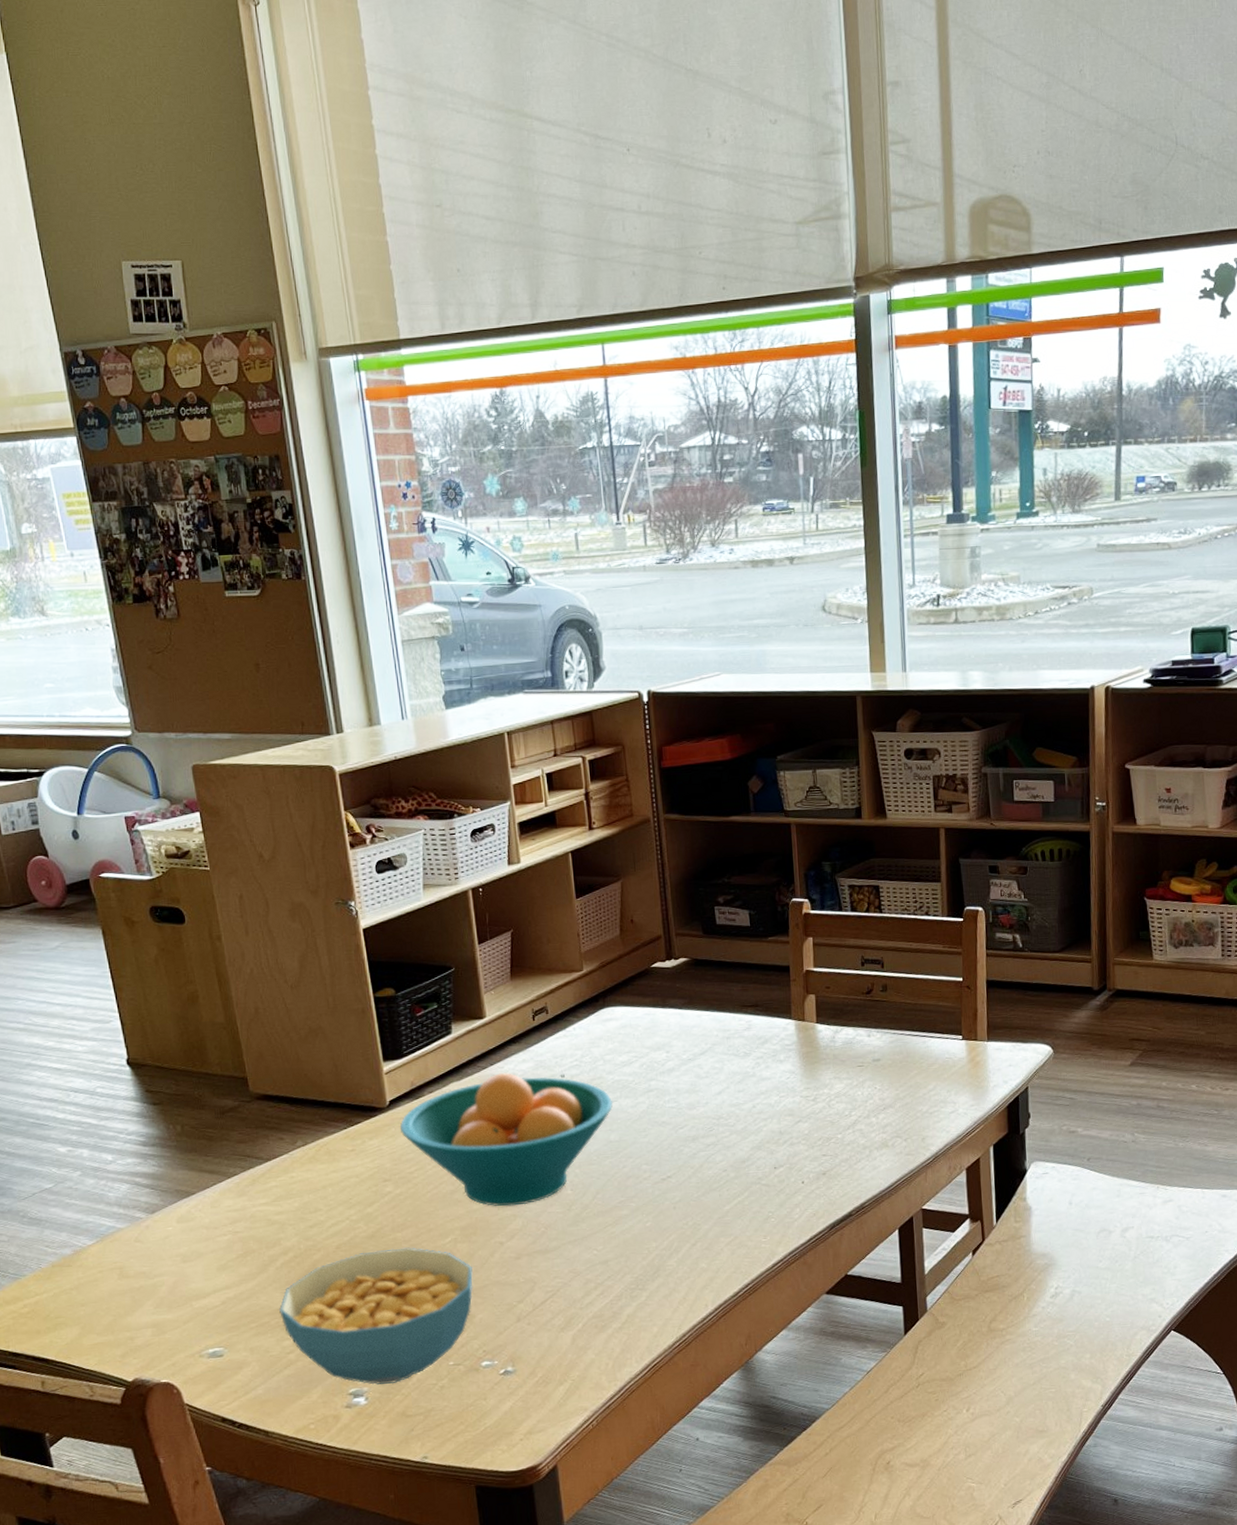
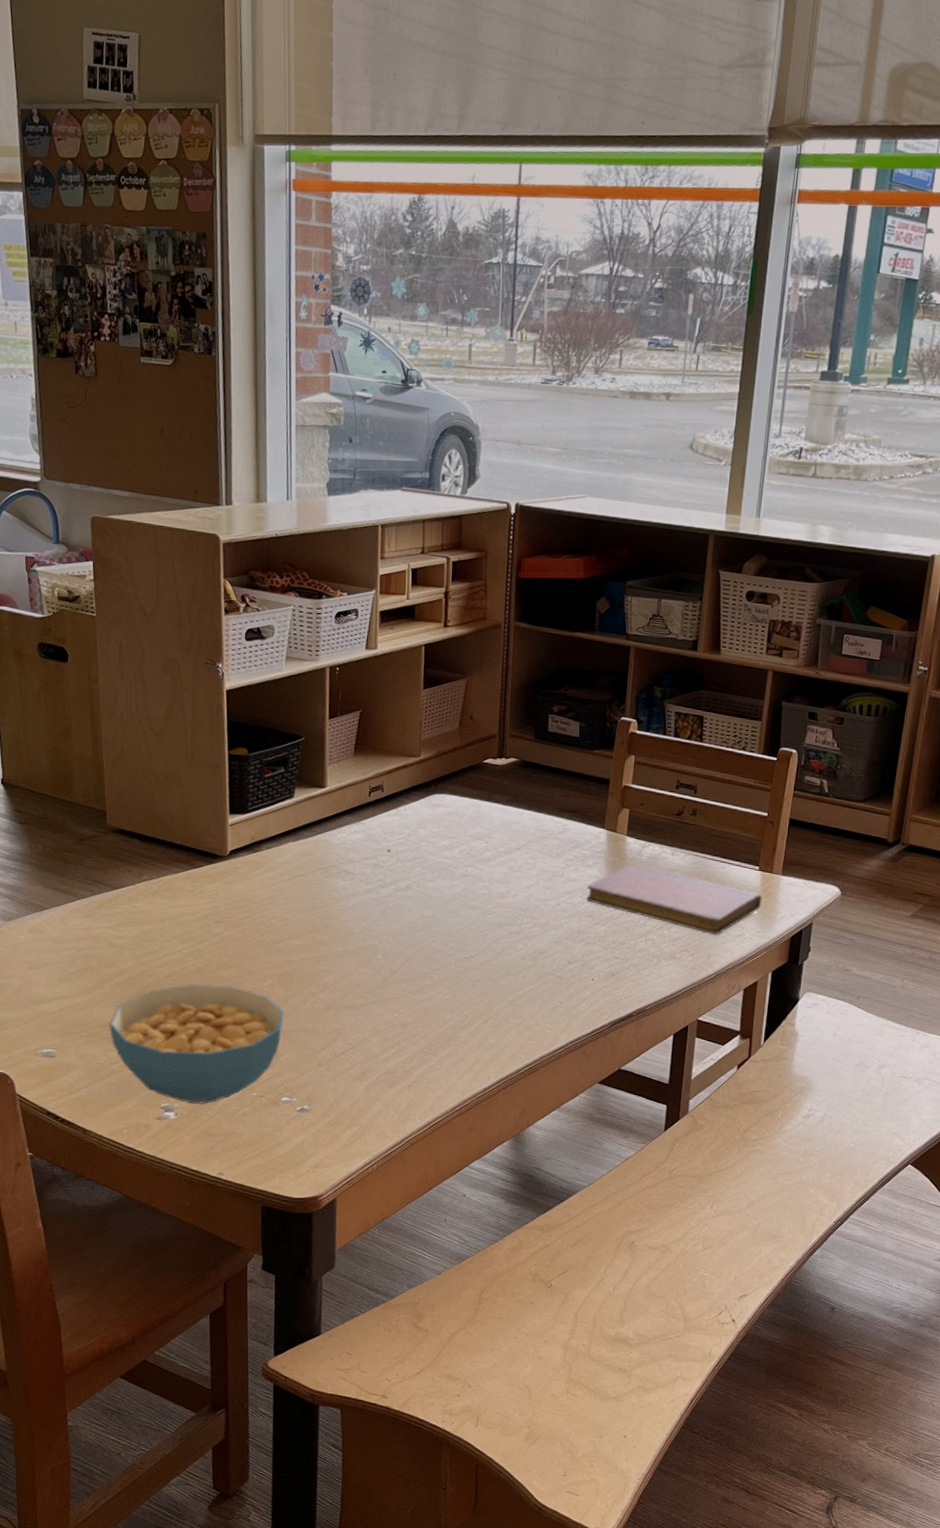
fruit bowl: present [399,1072,614,1207] -> none [236,839,431,963]
notebook: none [783,1051,971,1116] -> present [587,863,762,935]

